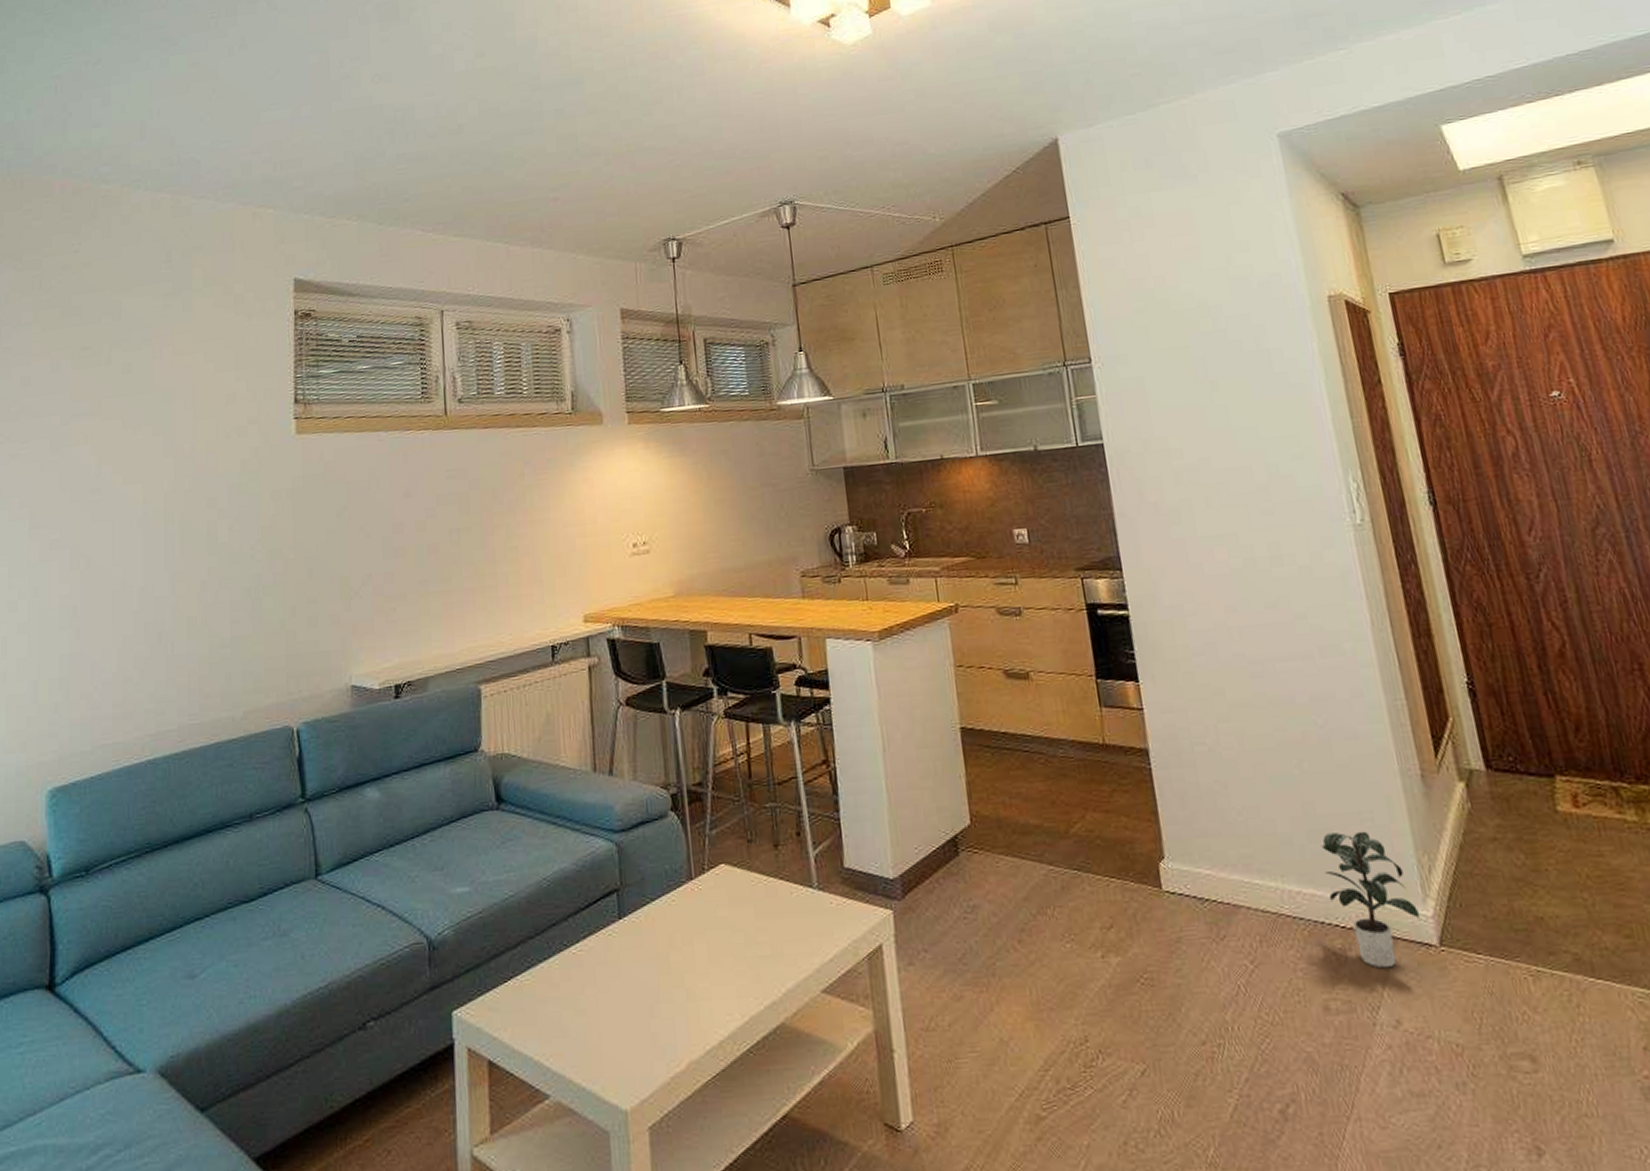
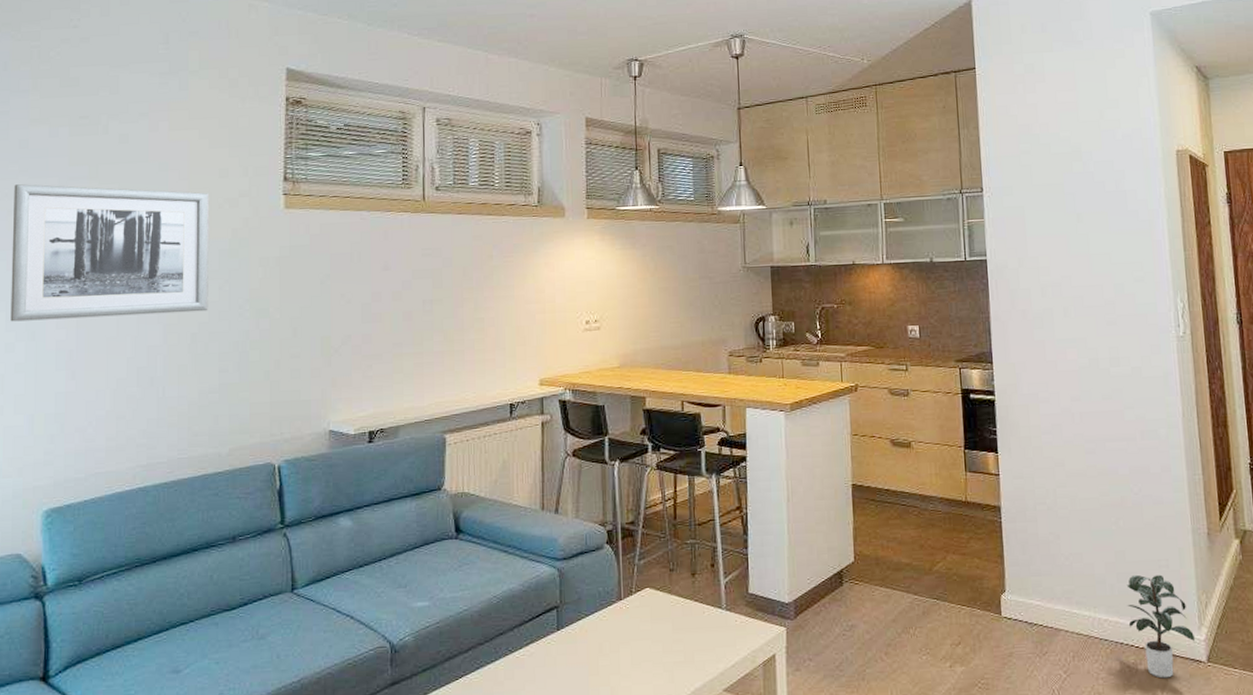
wall art: none [13,422,218,578] -> present [10,184,210,322]

